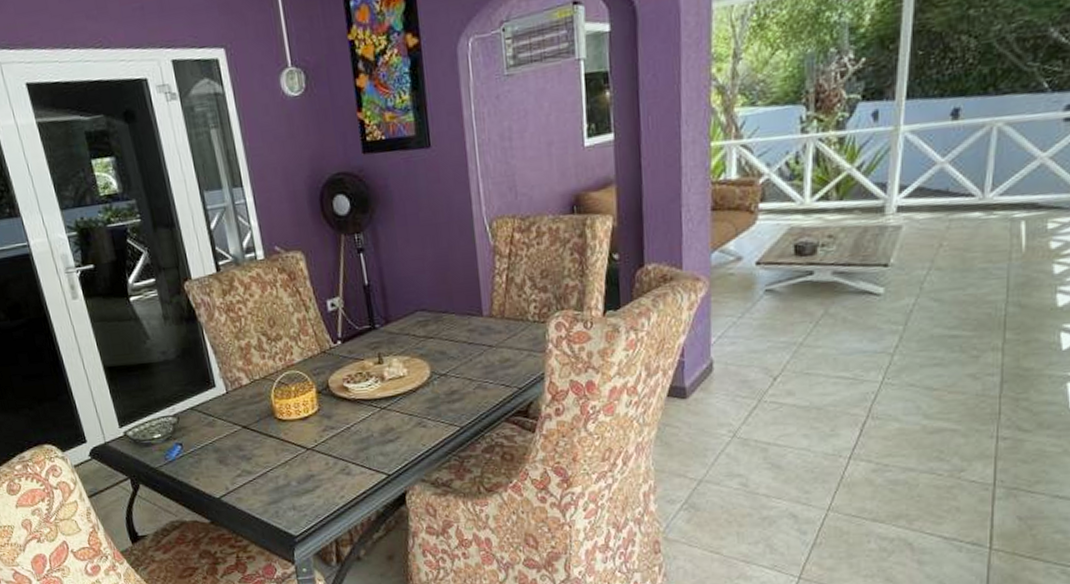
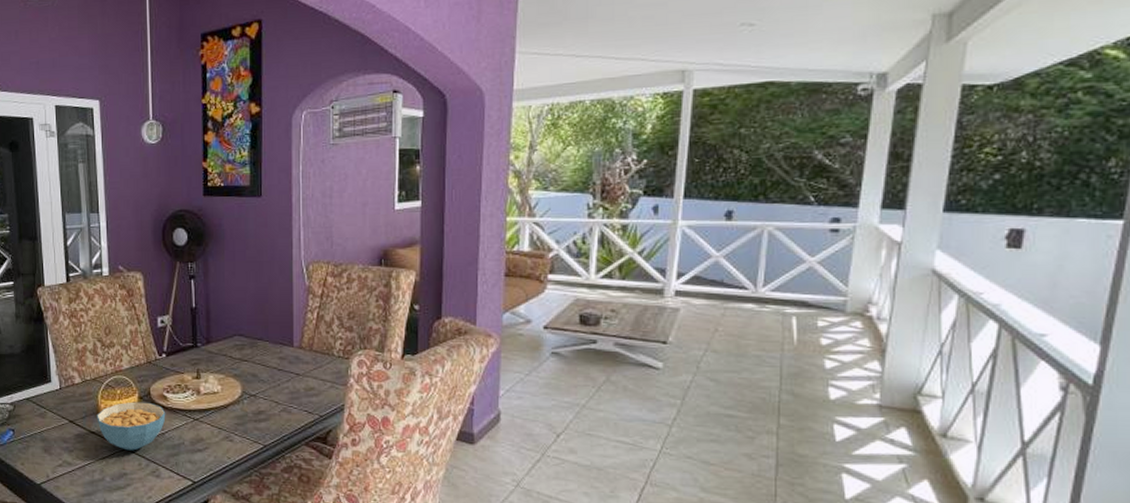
cereal bowl: none [272,396,350,451] -> present [97,402,166,451]

